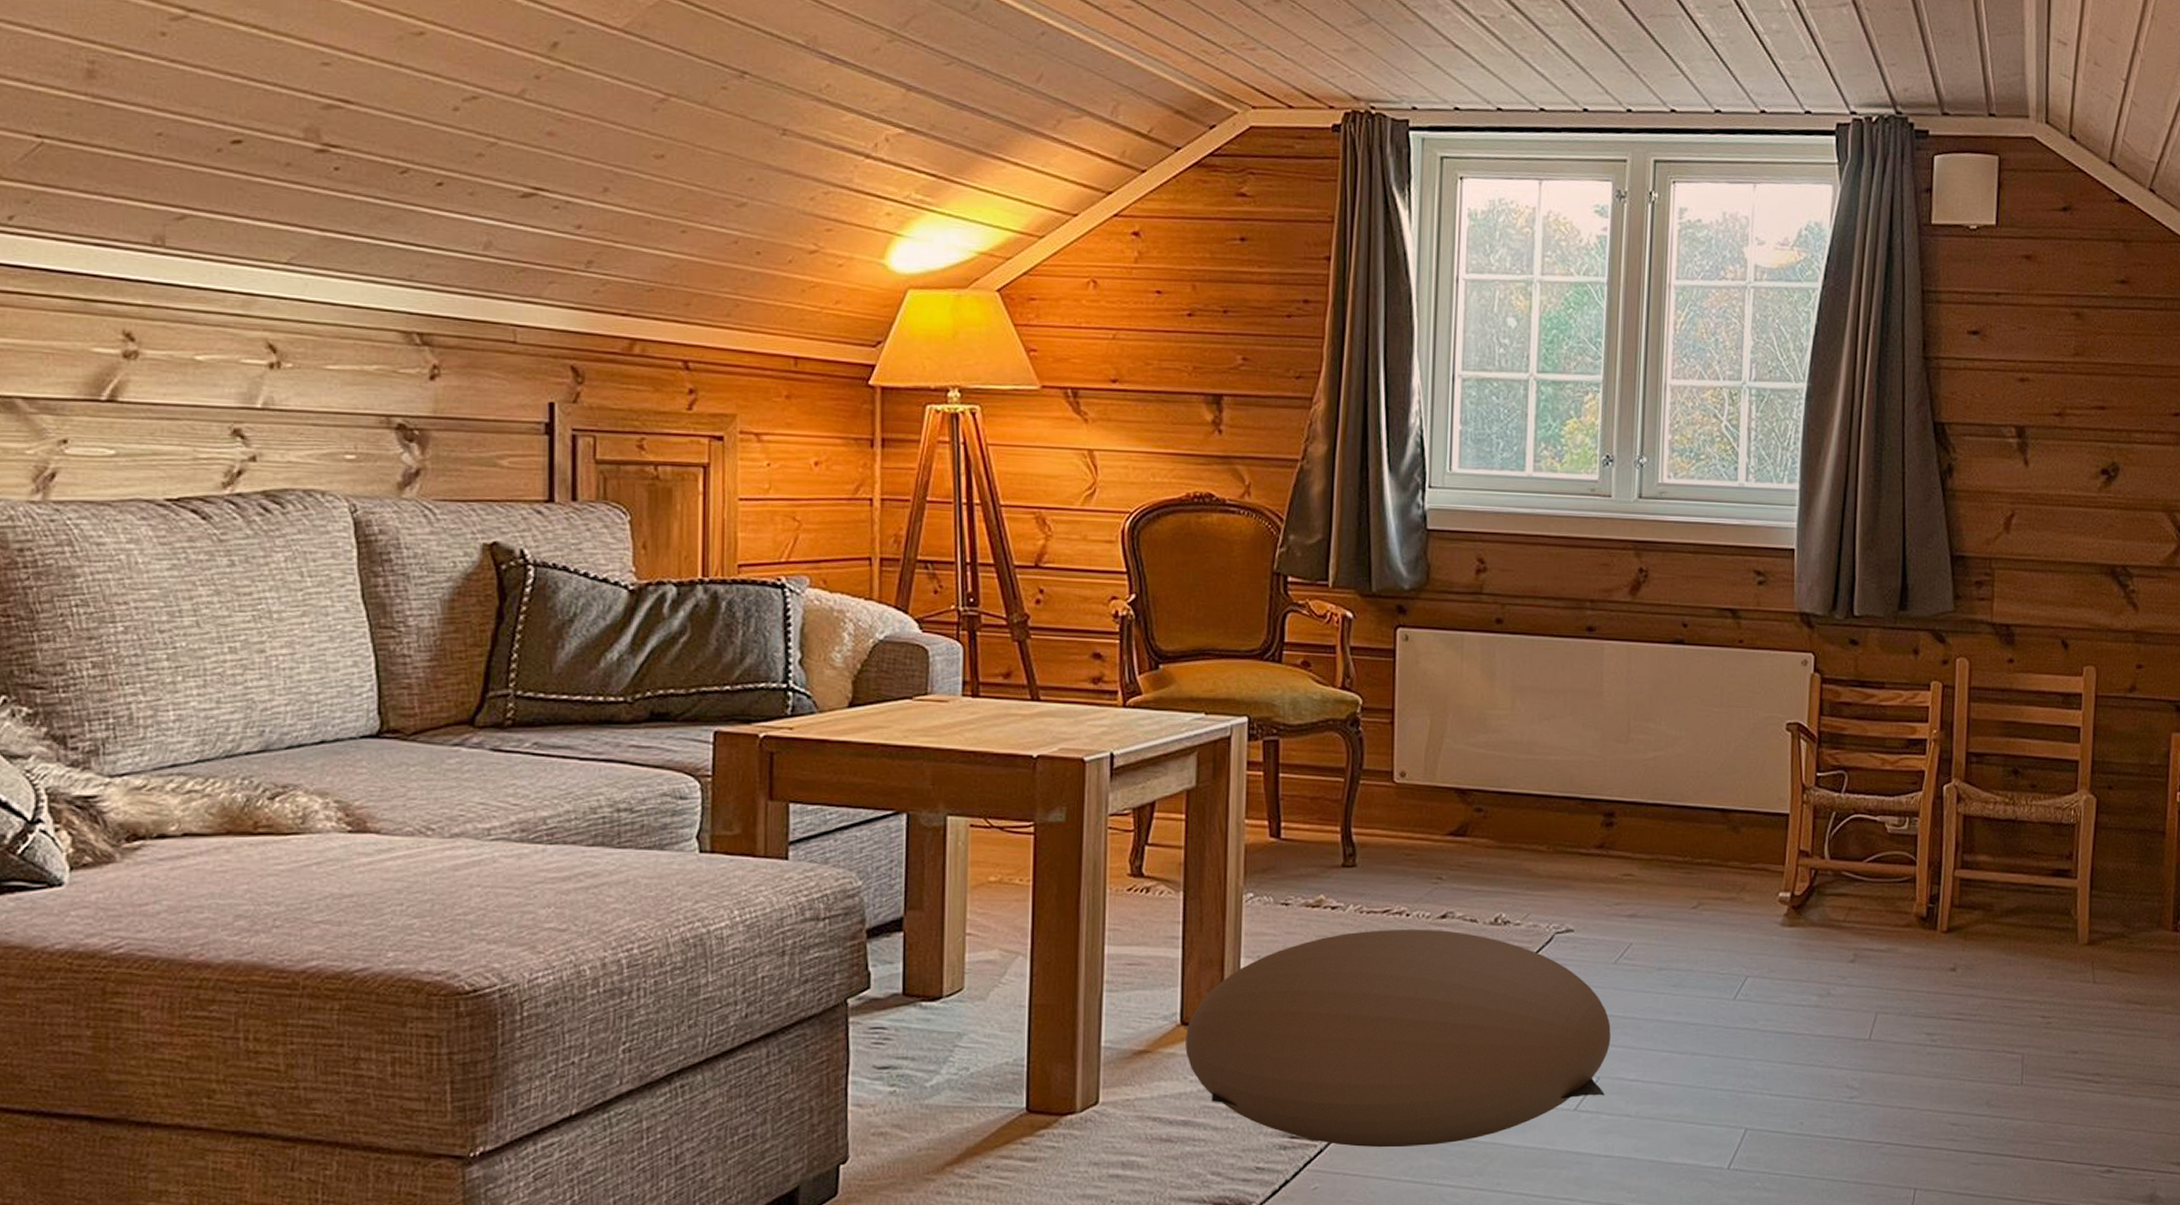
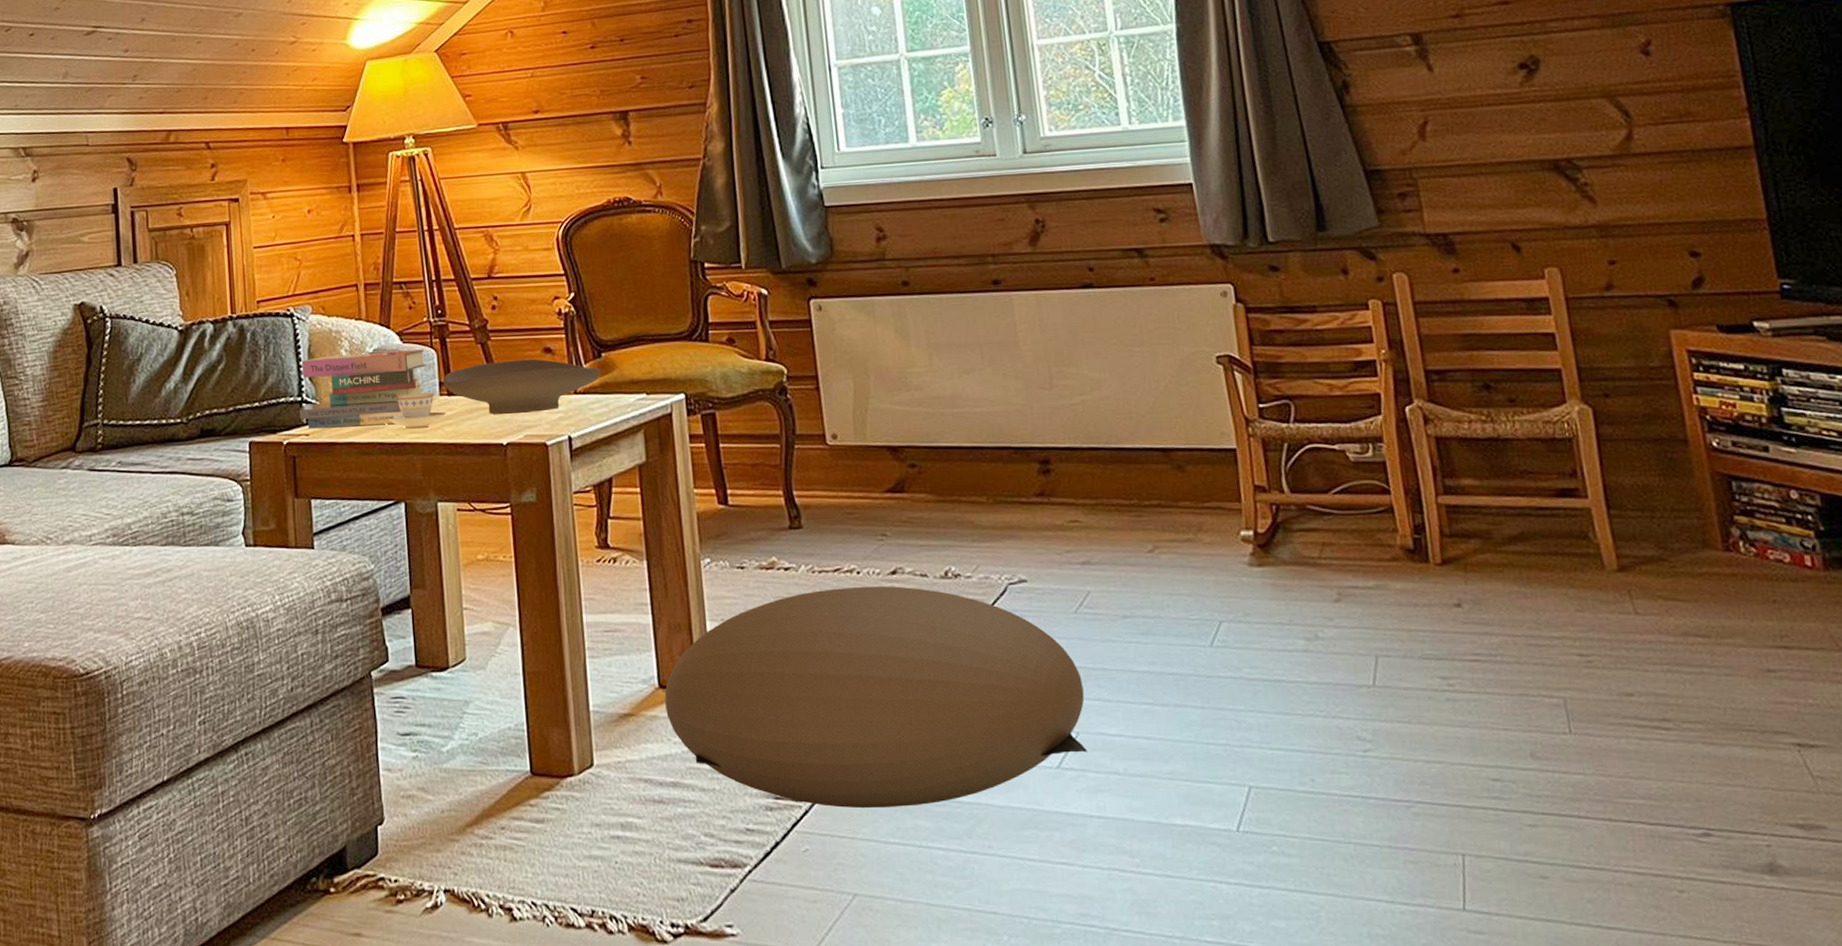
books: none [782,638,949,723] -> present [298,349,426,429]
teacup: none [894,690,968,731] -> present [387,392,447,429]
decorative bowl: none [967,663,1157,725] -> present [443,358,601,415]

